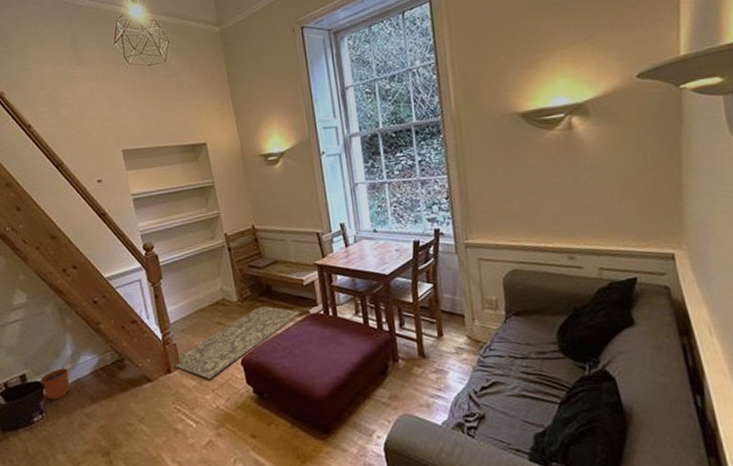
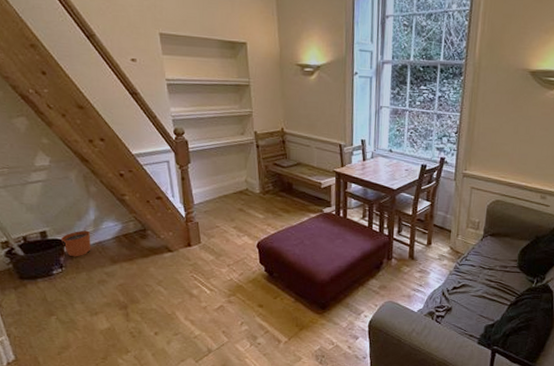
rug: present [173,305,301,380] -> none [193,200,316,256]

